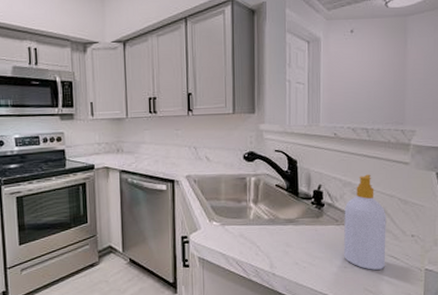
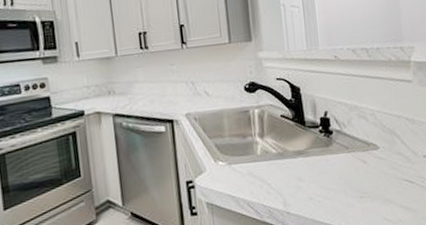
soap bottle: present [344,174,386,270] -> none [353,95,401,198]

